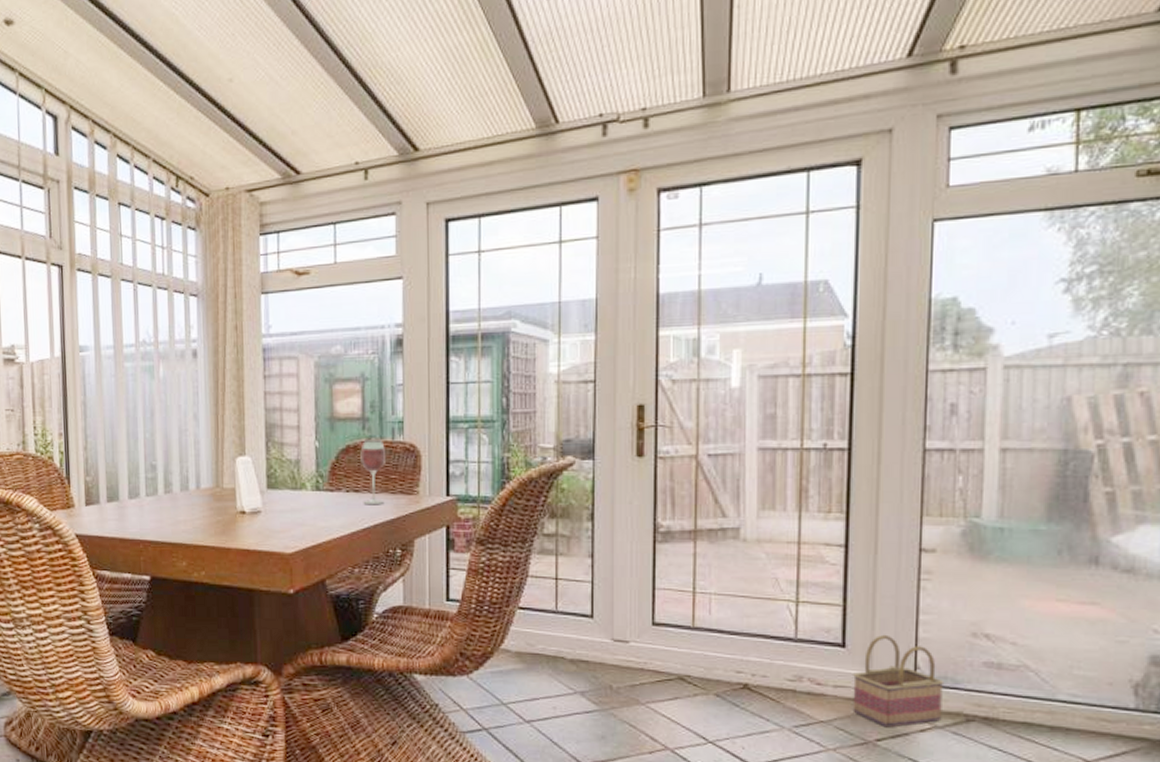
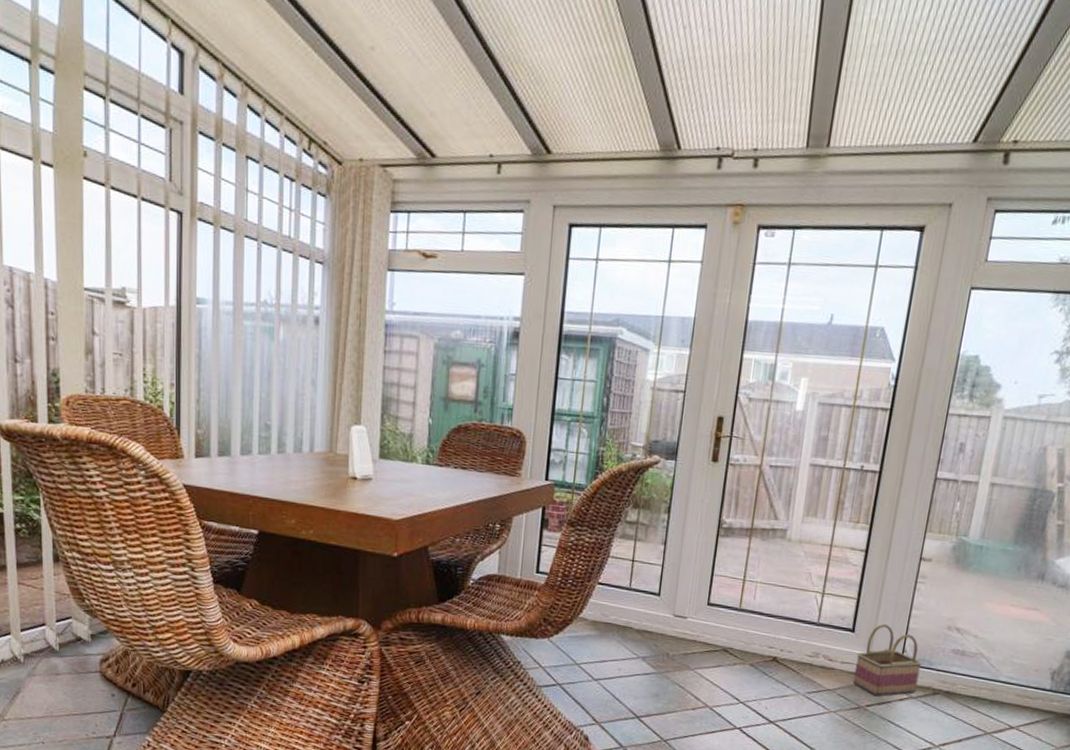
wineglass: present [360,439,387,505] -> none [469,422,495,483]

